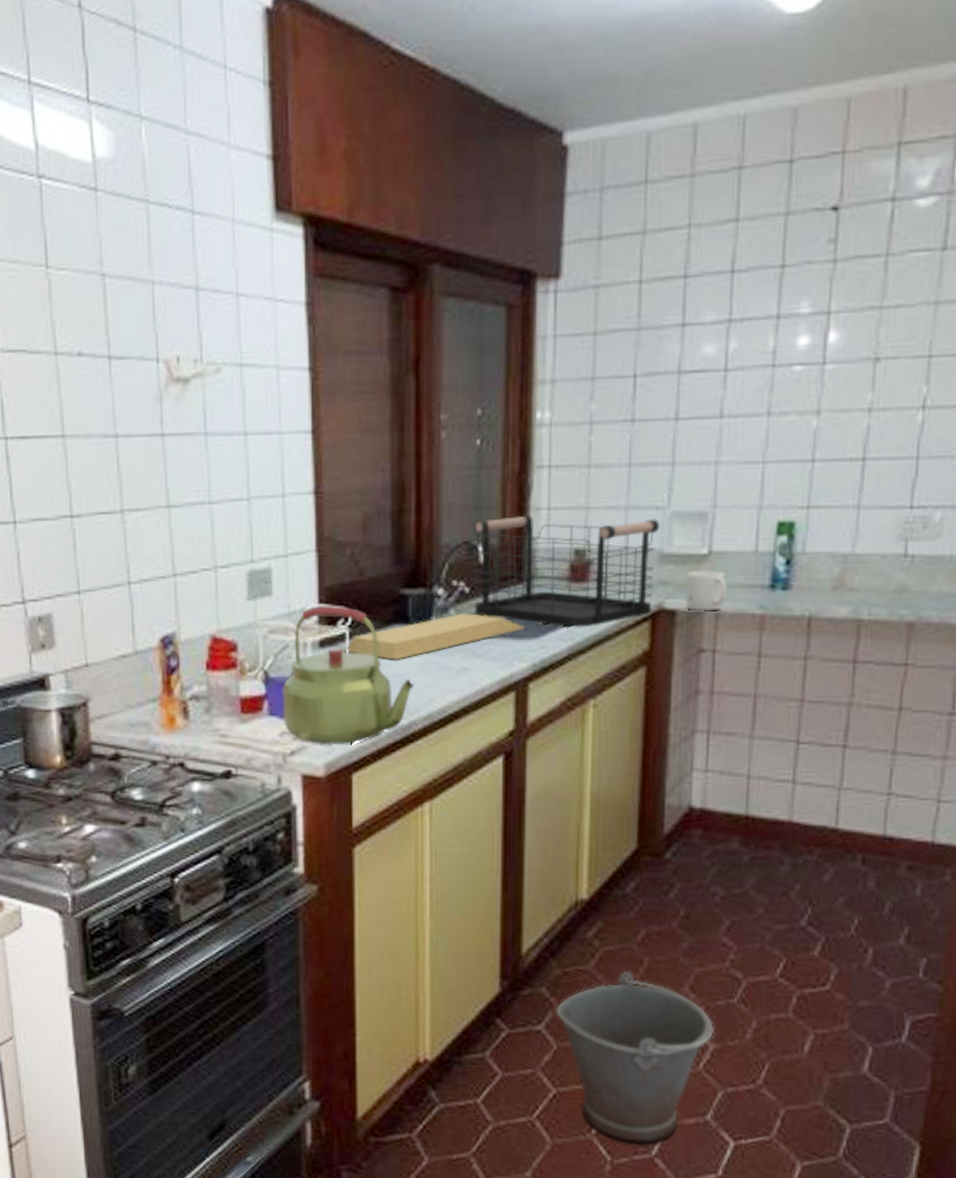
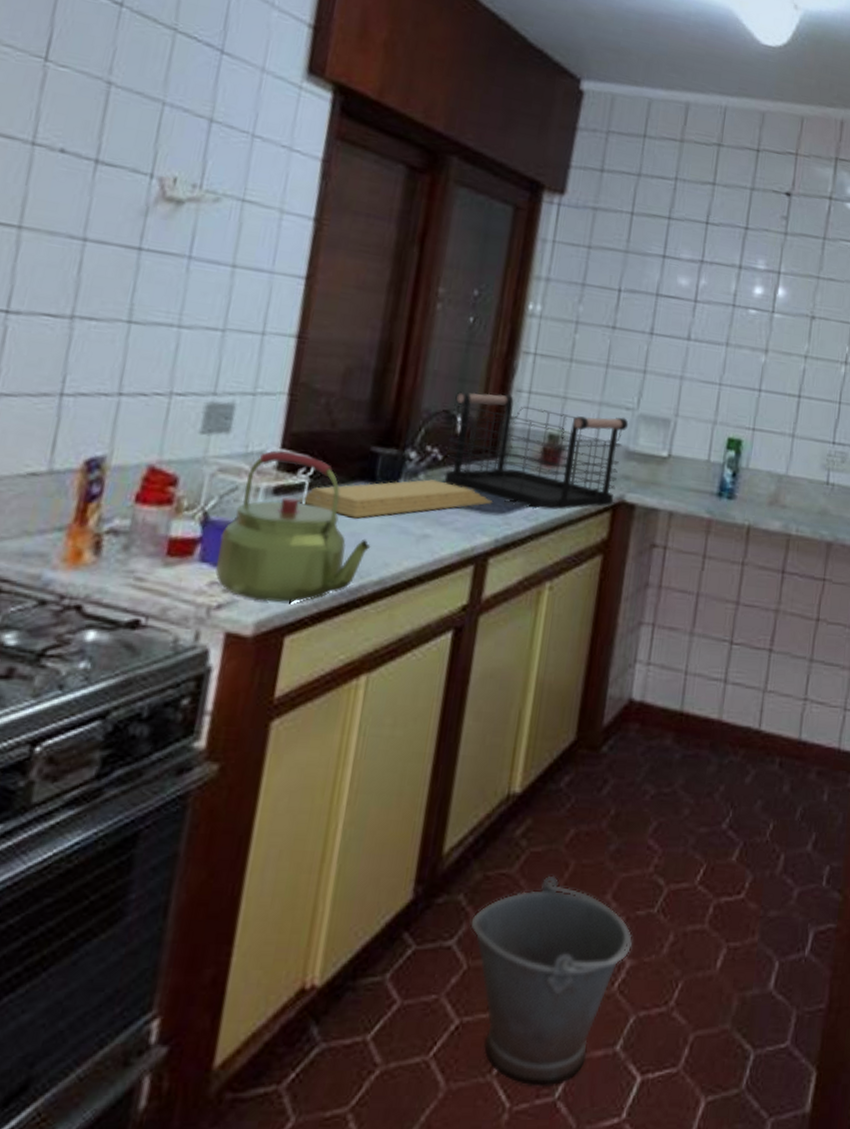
mug: present [686,570,727,613] -> none [644,470,682,511]

